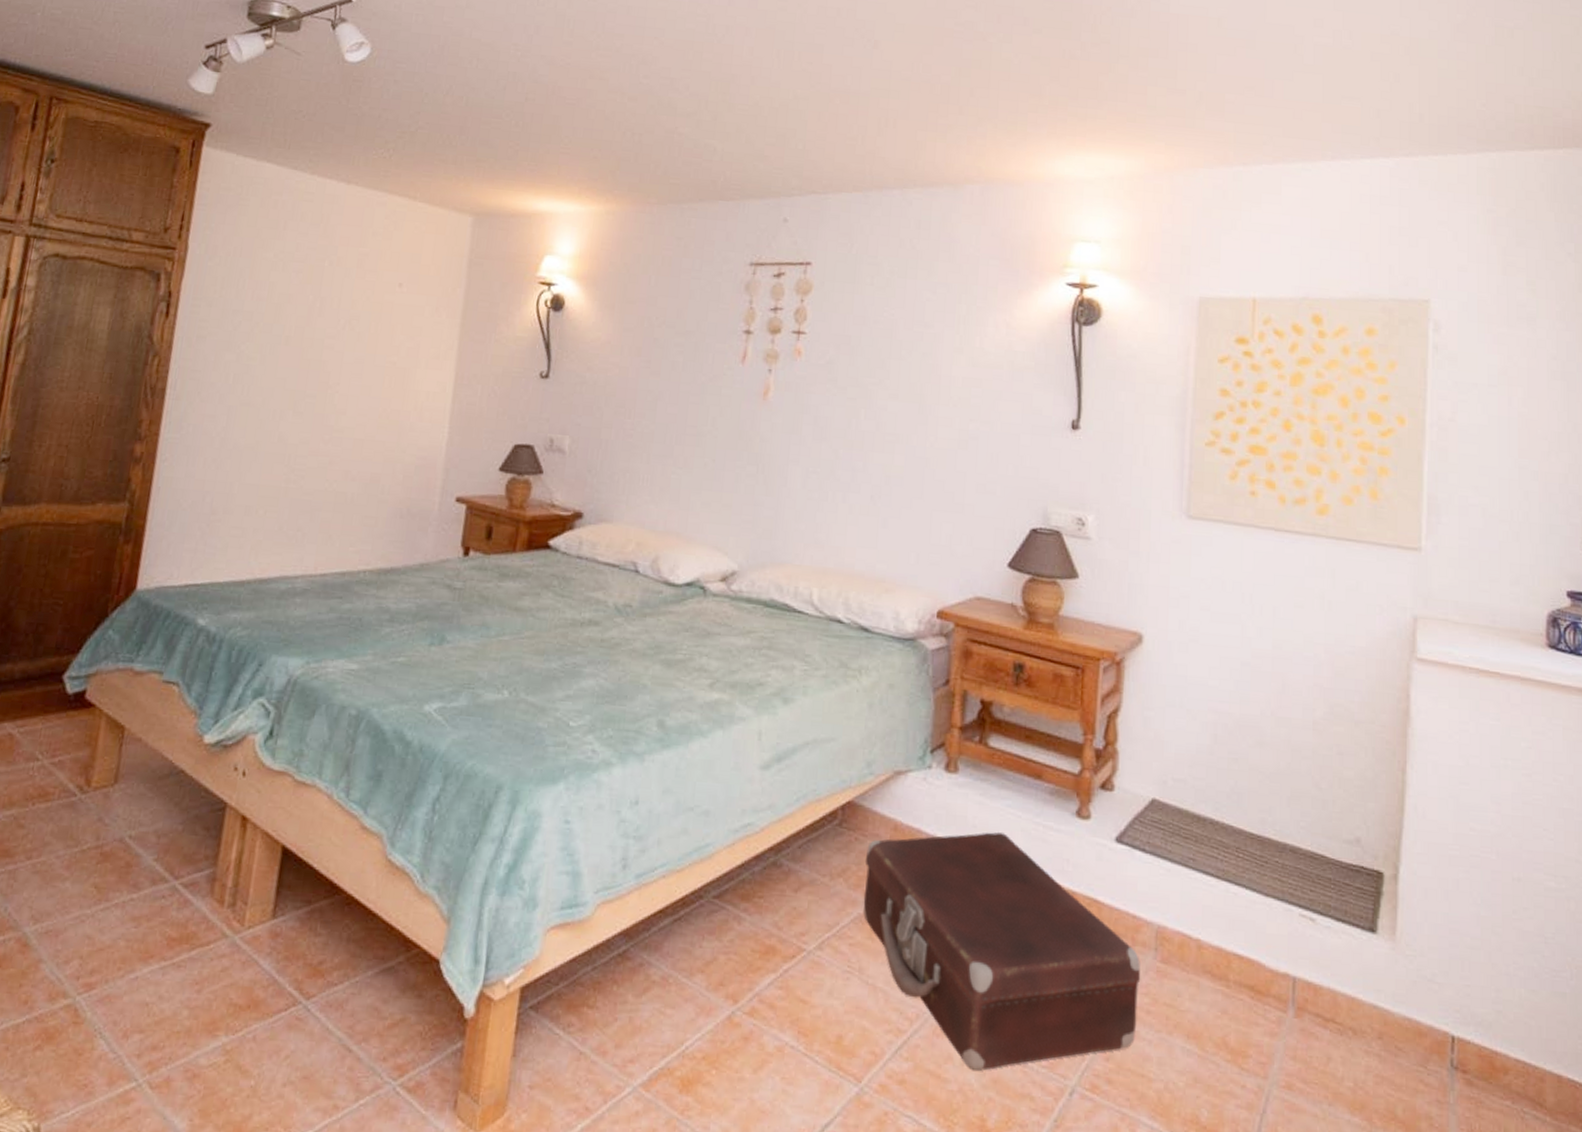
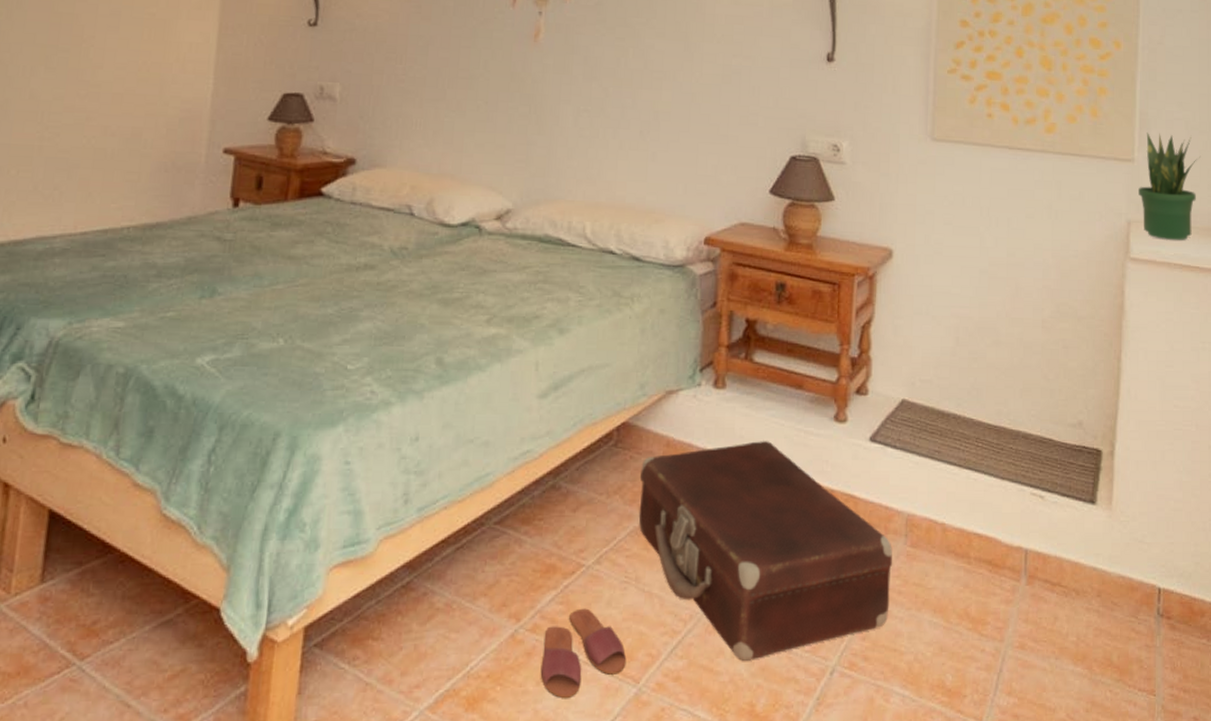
slippers: none [757,995,848,1090] -> present [540,608,627,698]
planter: none [1426,519,1500,642] -> present [1138,133,1200,241]

